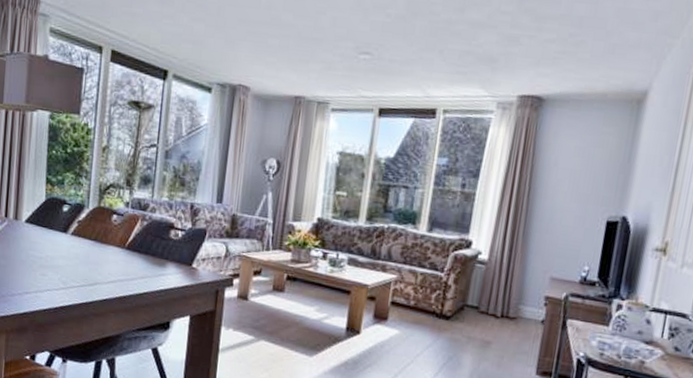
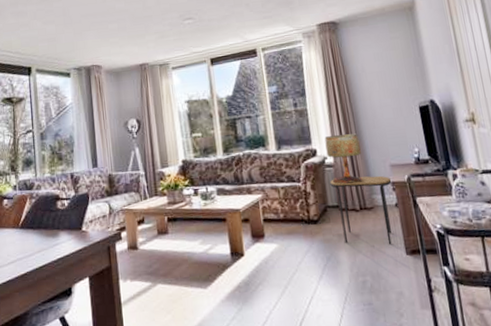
side table: none [473,277,546,361] -> present [330,175,392,245]
table lamp: none [480,229,525,289] -> present [324,133,363,184]

